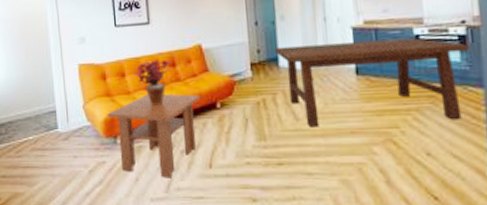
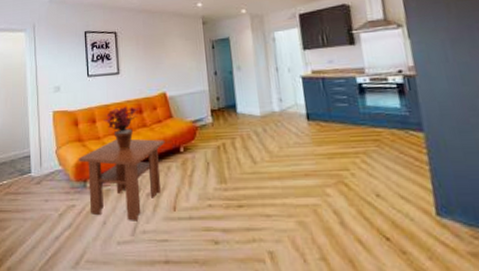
dining table: present [274,38,469,128] -> none [232,86,407,171]

